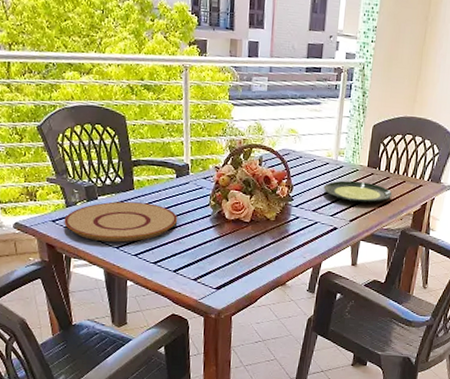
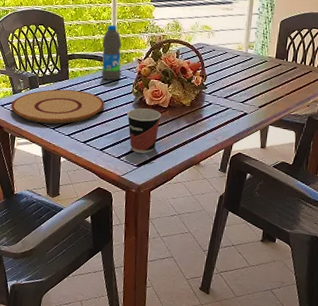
water bottle: none [173,125,196,192] -> present [101,24,122,81]
cup: none [204,223,244,275] -> present [127,108,162,154]
plate: present [323,180,393,203] -> none [234,71,300,91]

